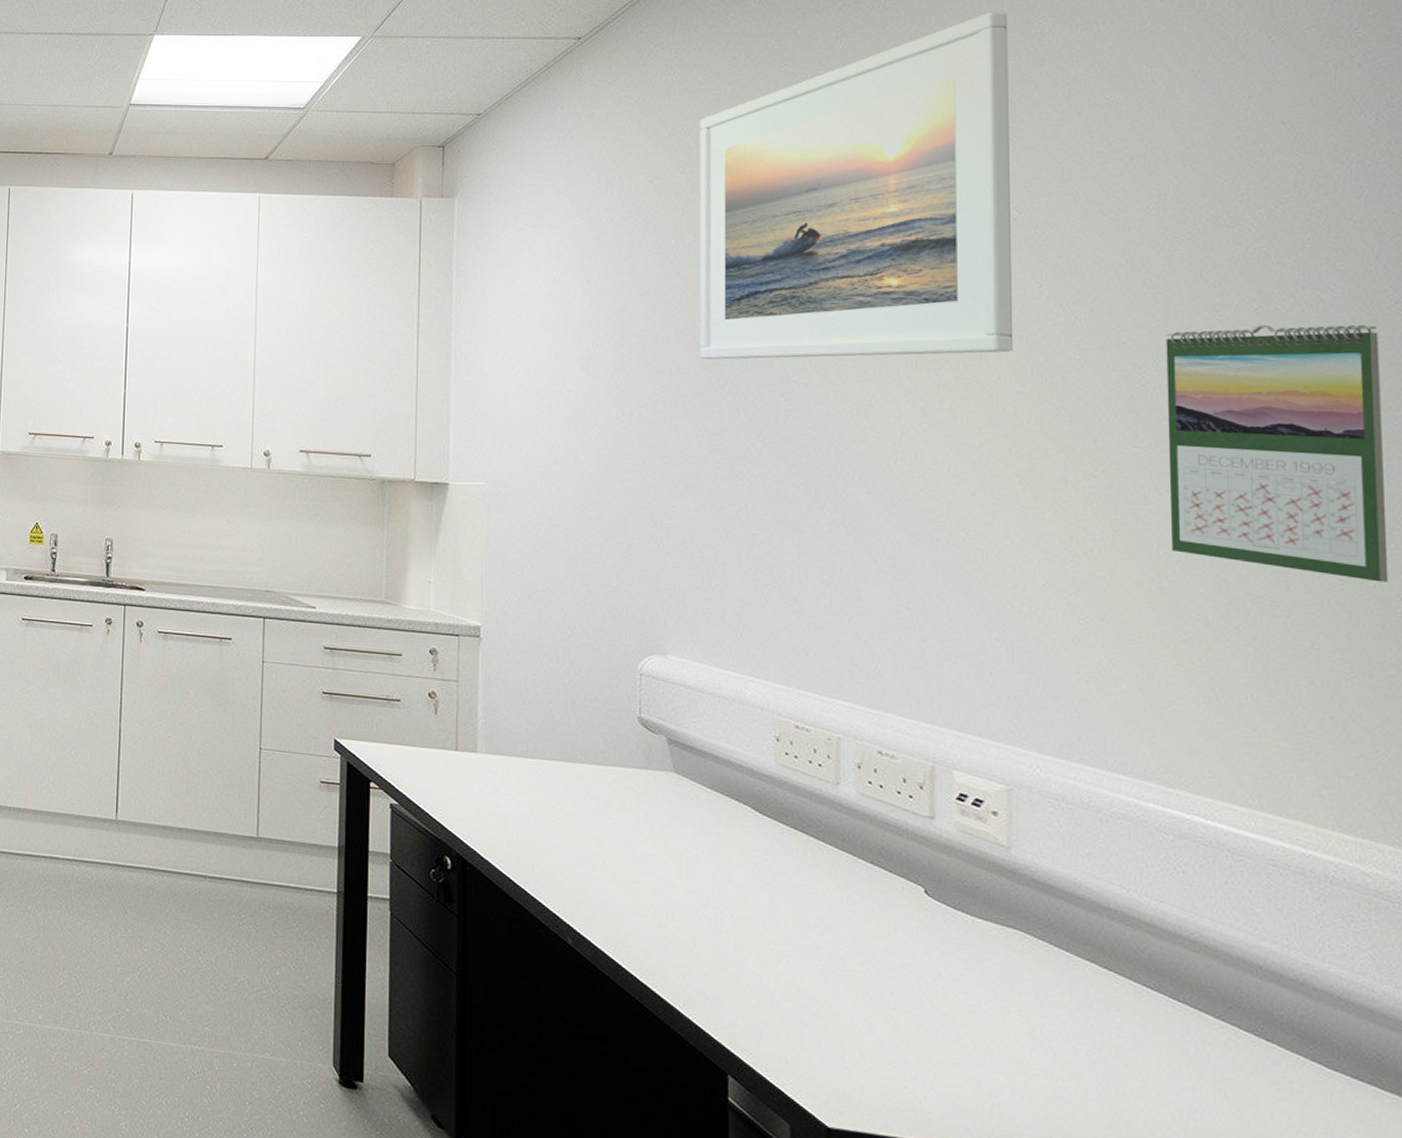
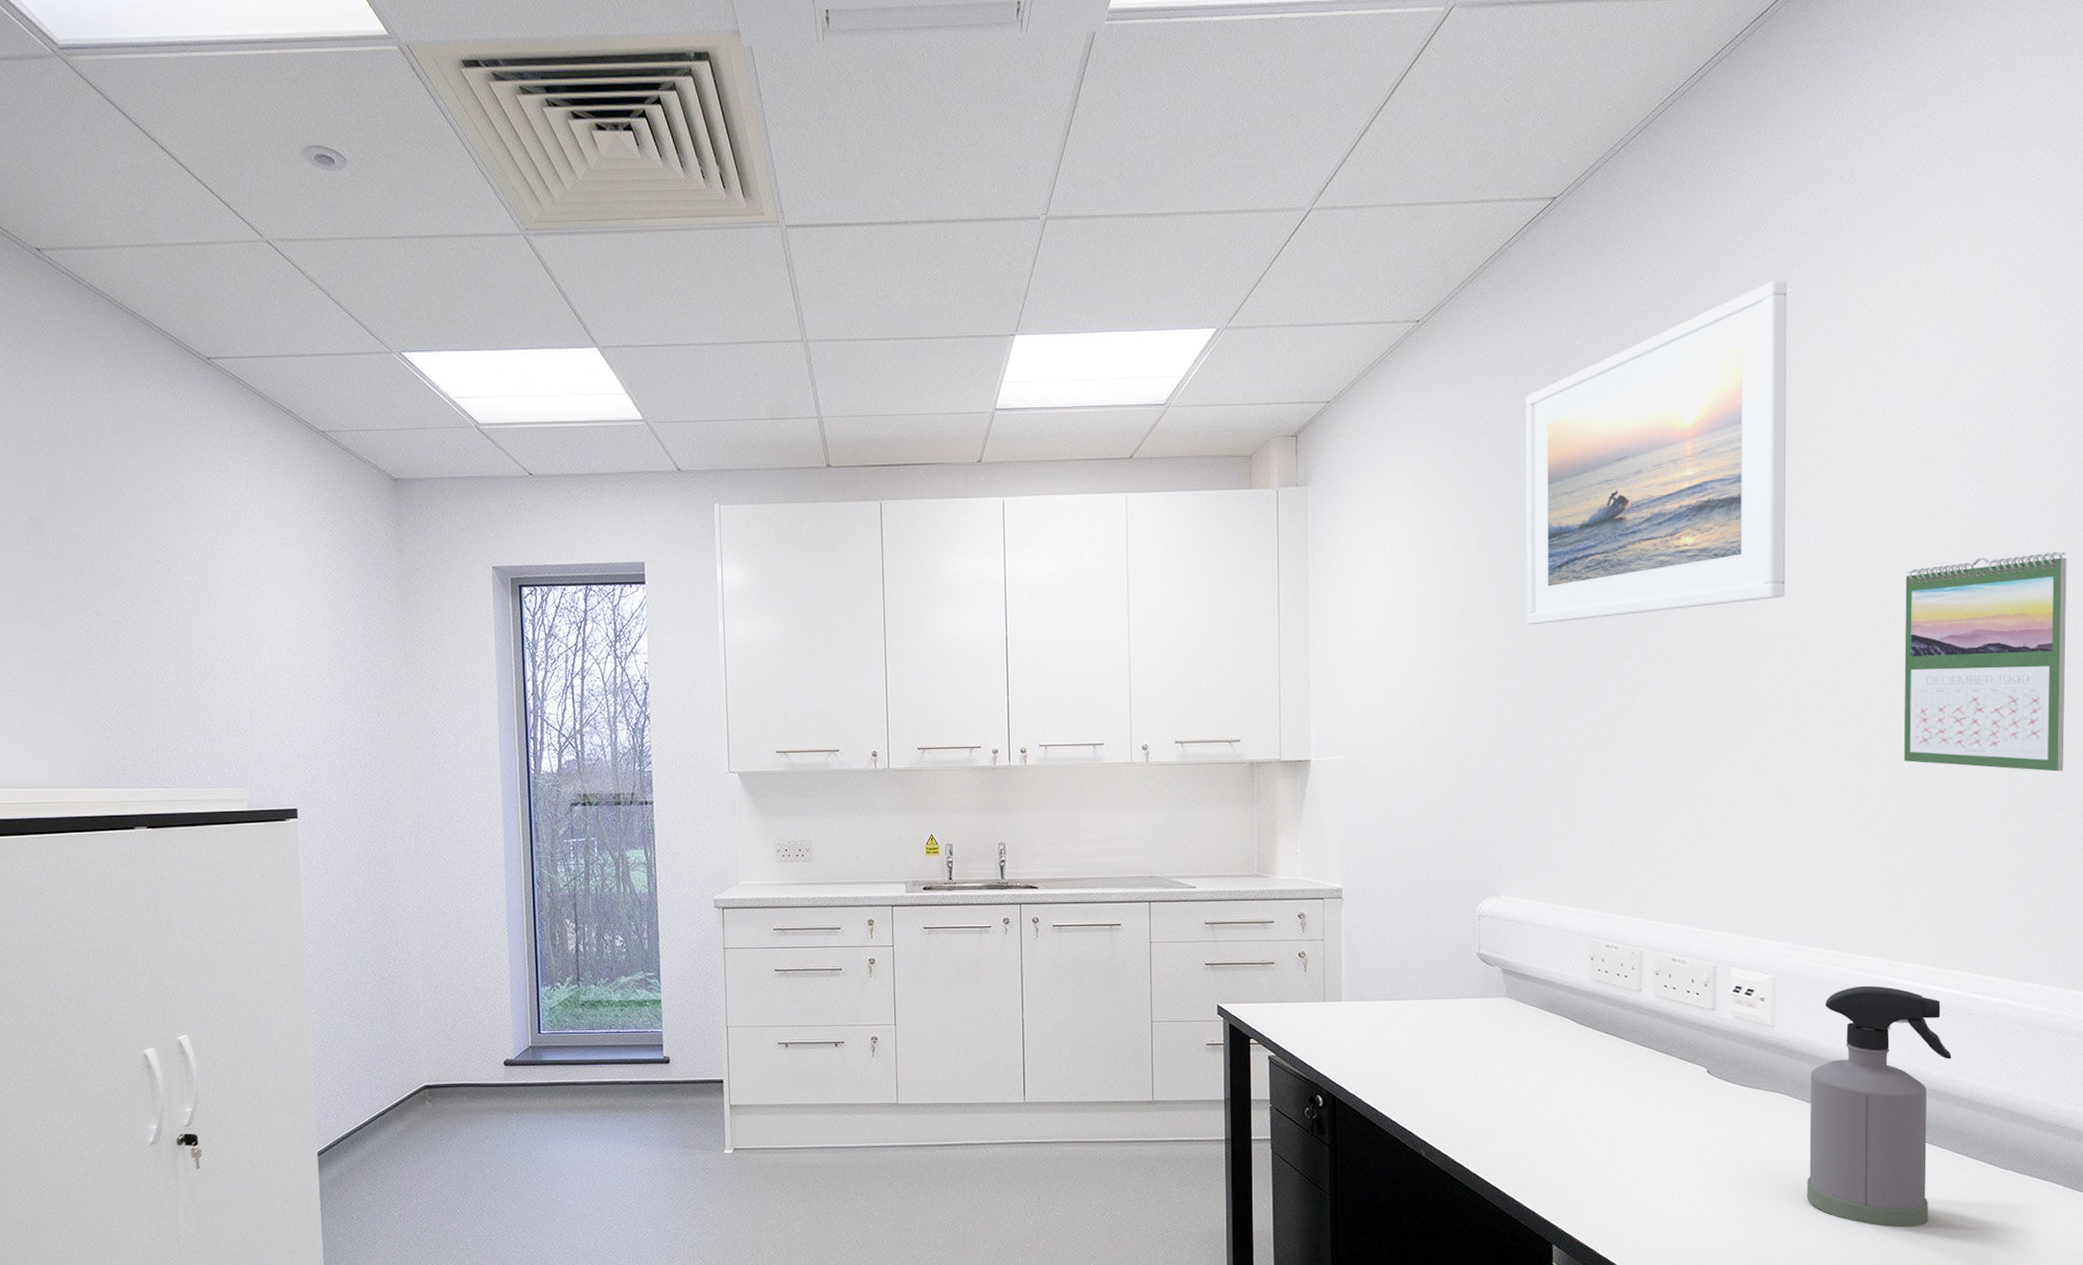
spray bottle: none [1059,812,1252,1127] -> present [1807,985,1952,1228]

